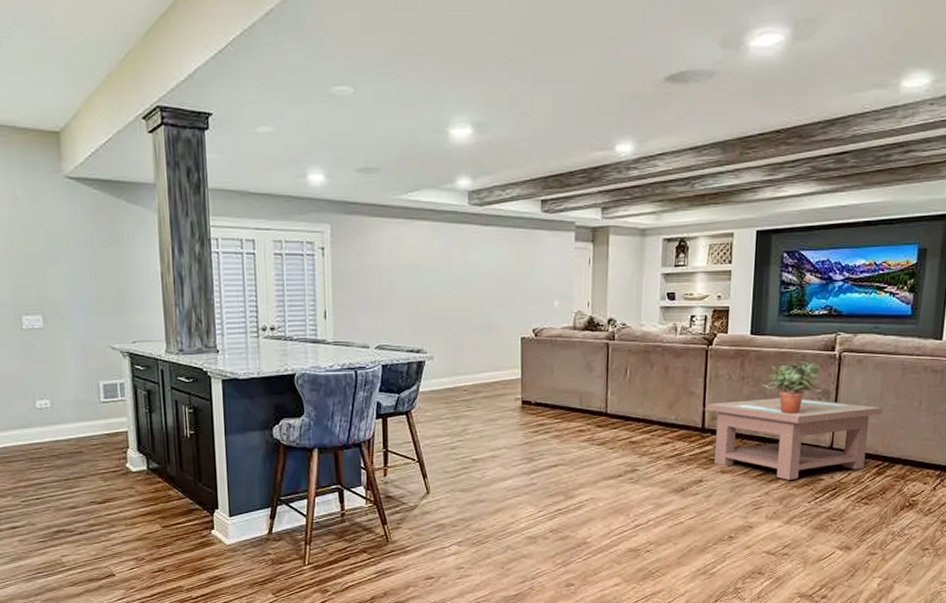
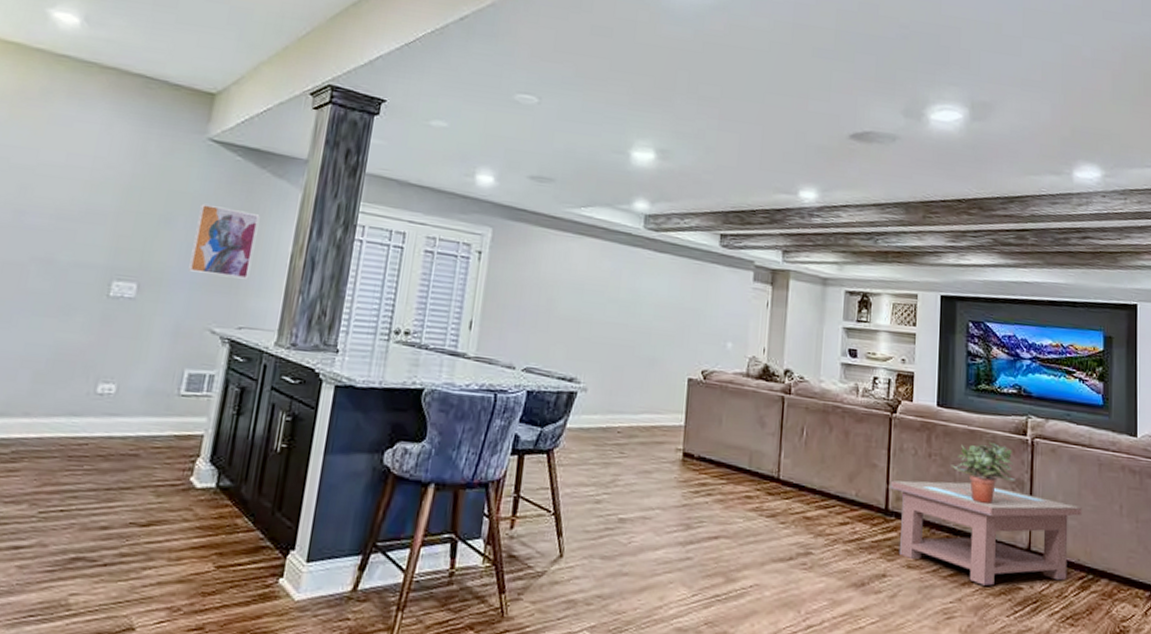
wall art: none [75,237,131,300] -> present [188,203,260,279]

